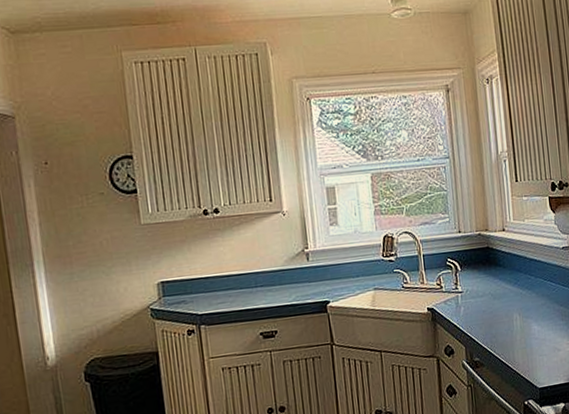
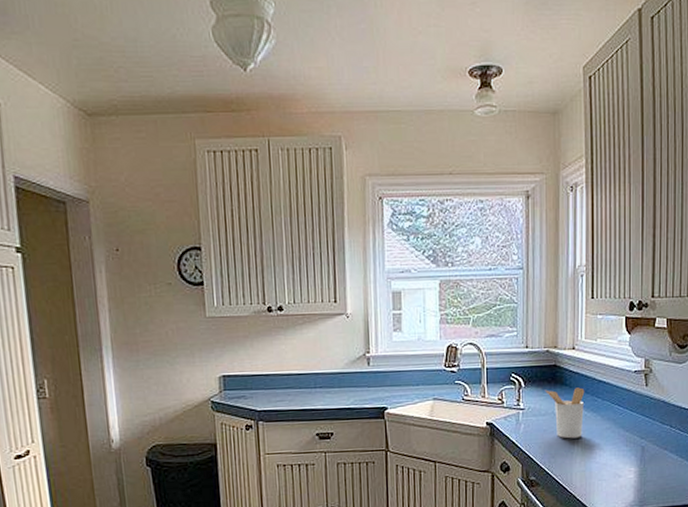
utensil holder: none [481,267,520,318] -> present [545,387,585,439]

